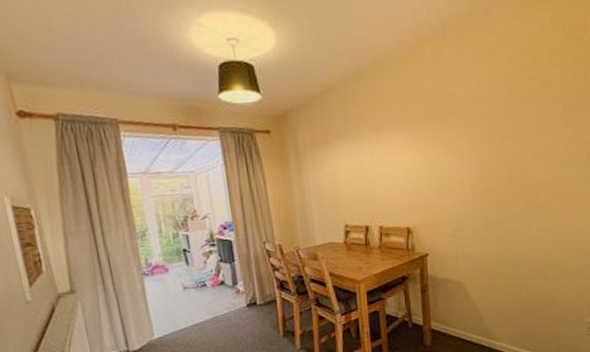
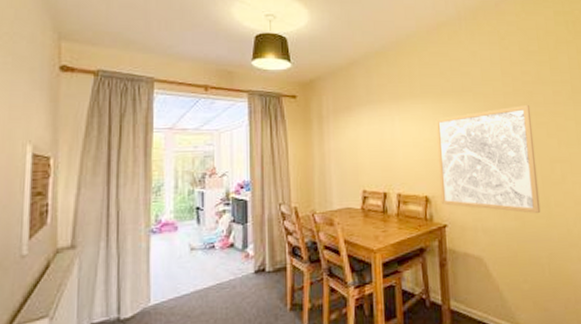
wall art: none [417,126,521,239] -> present [435,104,541,214]

